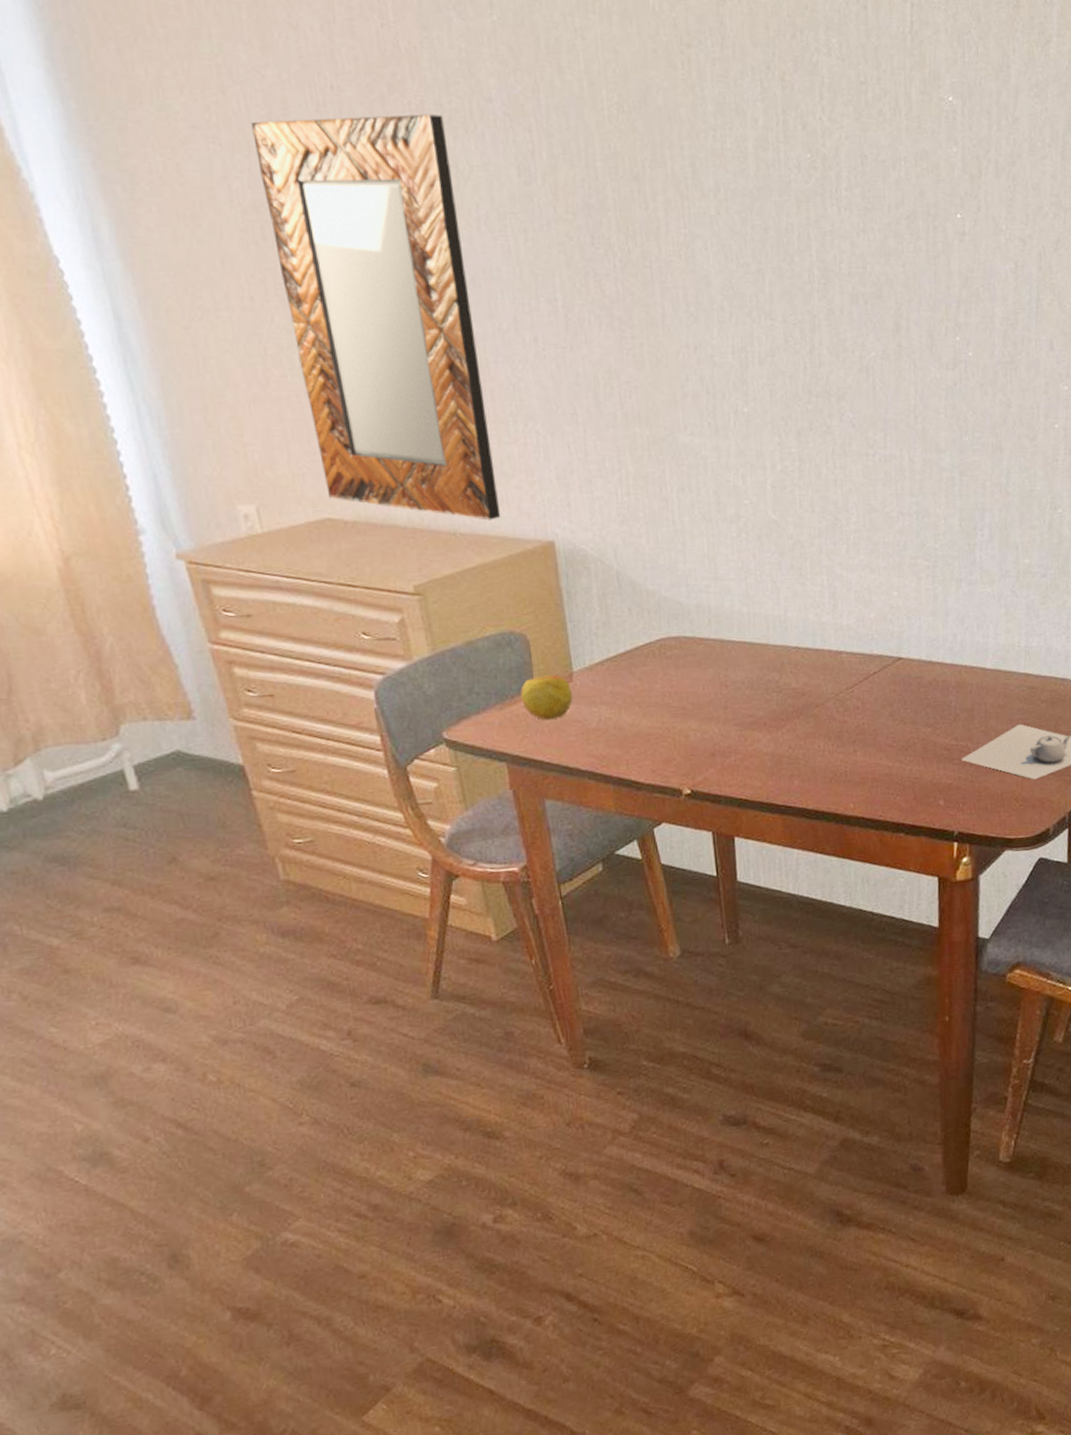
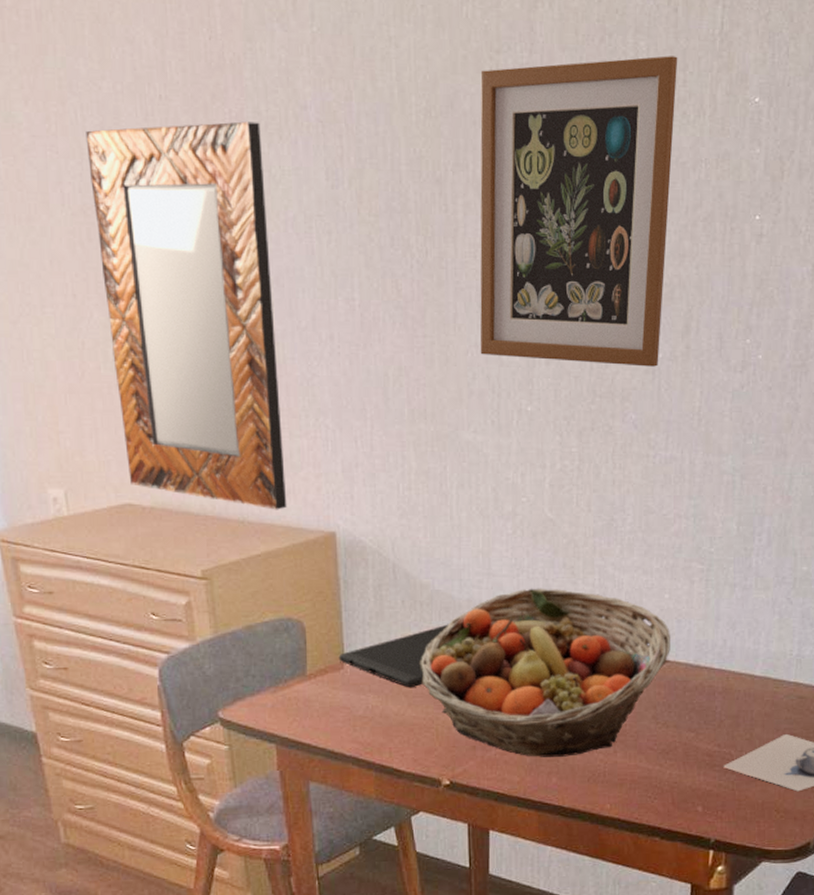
apple: present [520,675,573,721] -> none [294,662,343,705]
cutting board: none [566,630,680,698] -> present [338,624,450,688]
fruit basket: none [651,590,903,761] -> present [420,588,670,757]
wall art: none [672,53,872,365] -> present [480,56,678,367]

